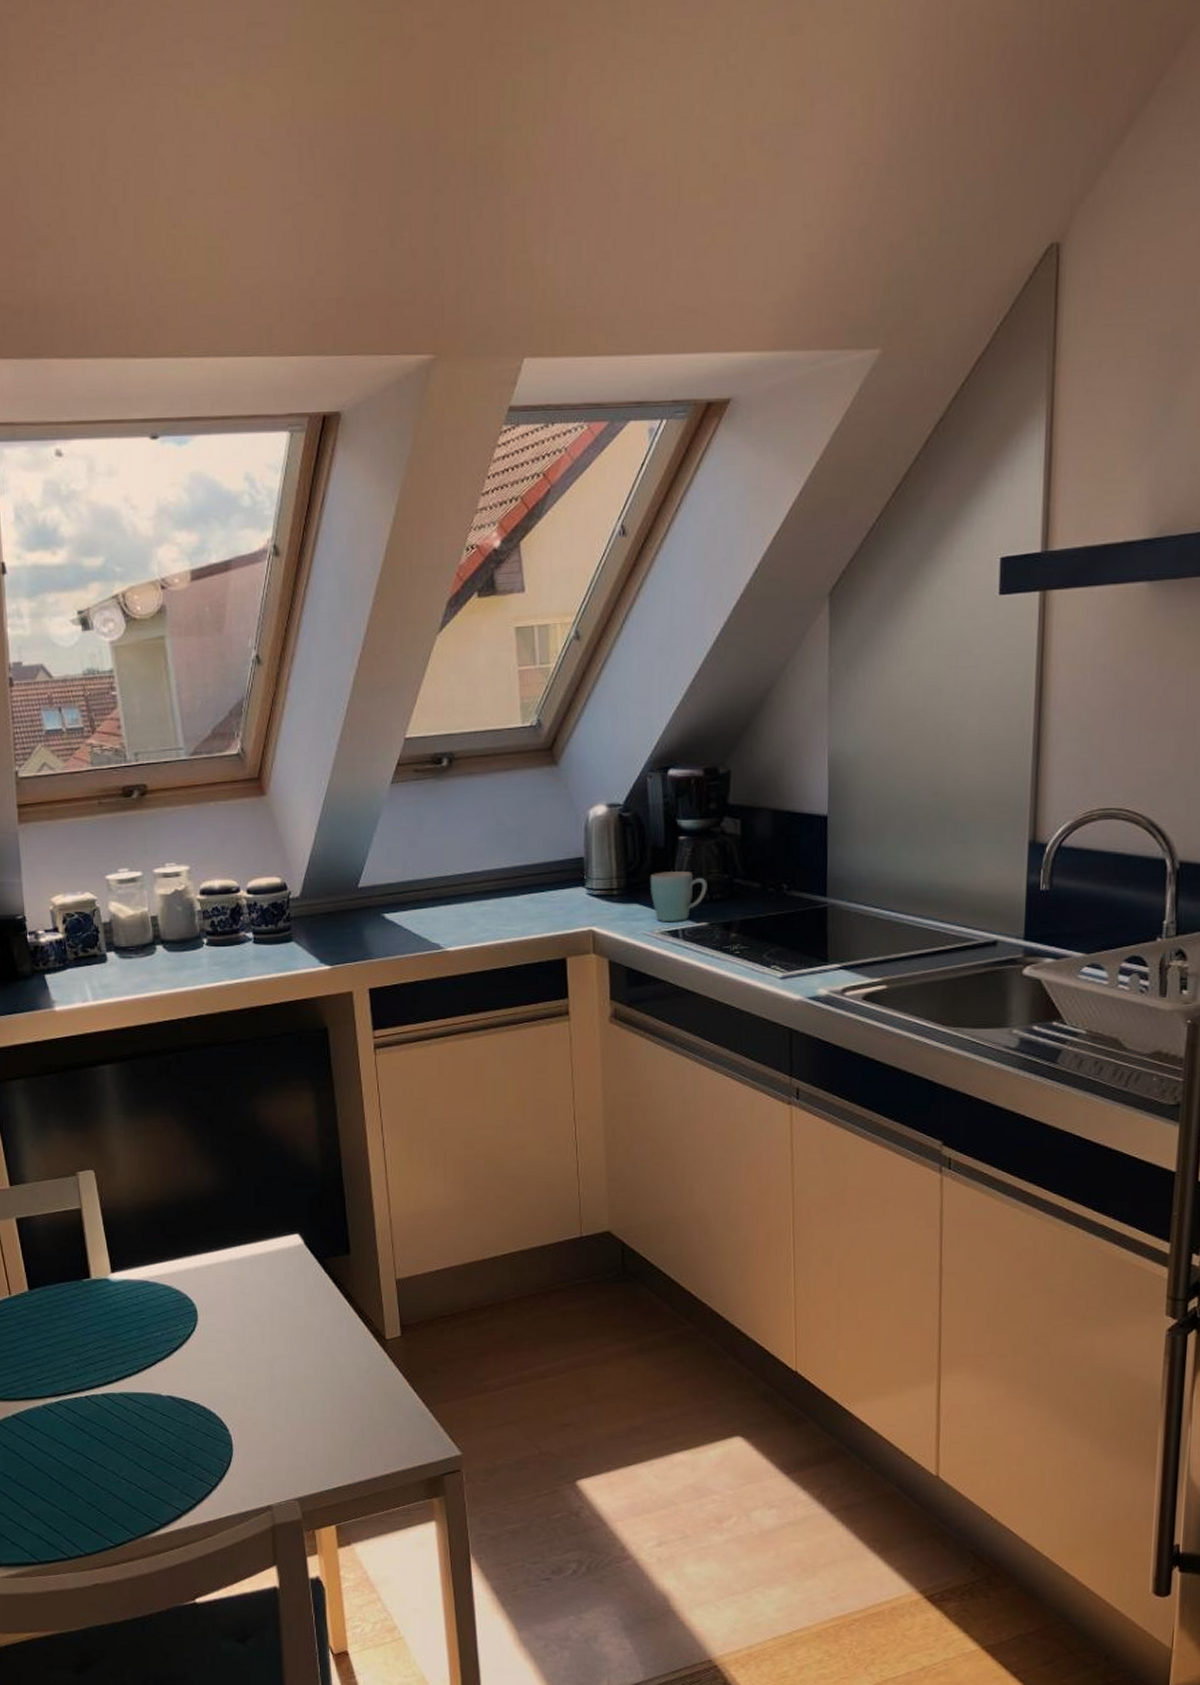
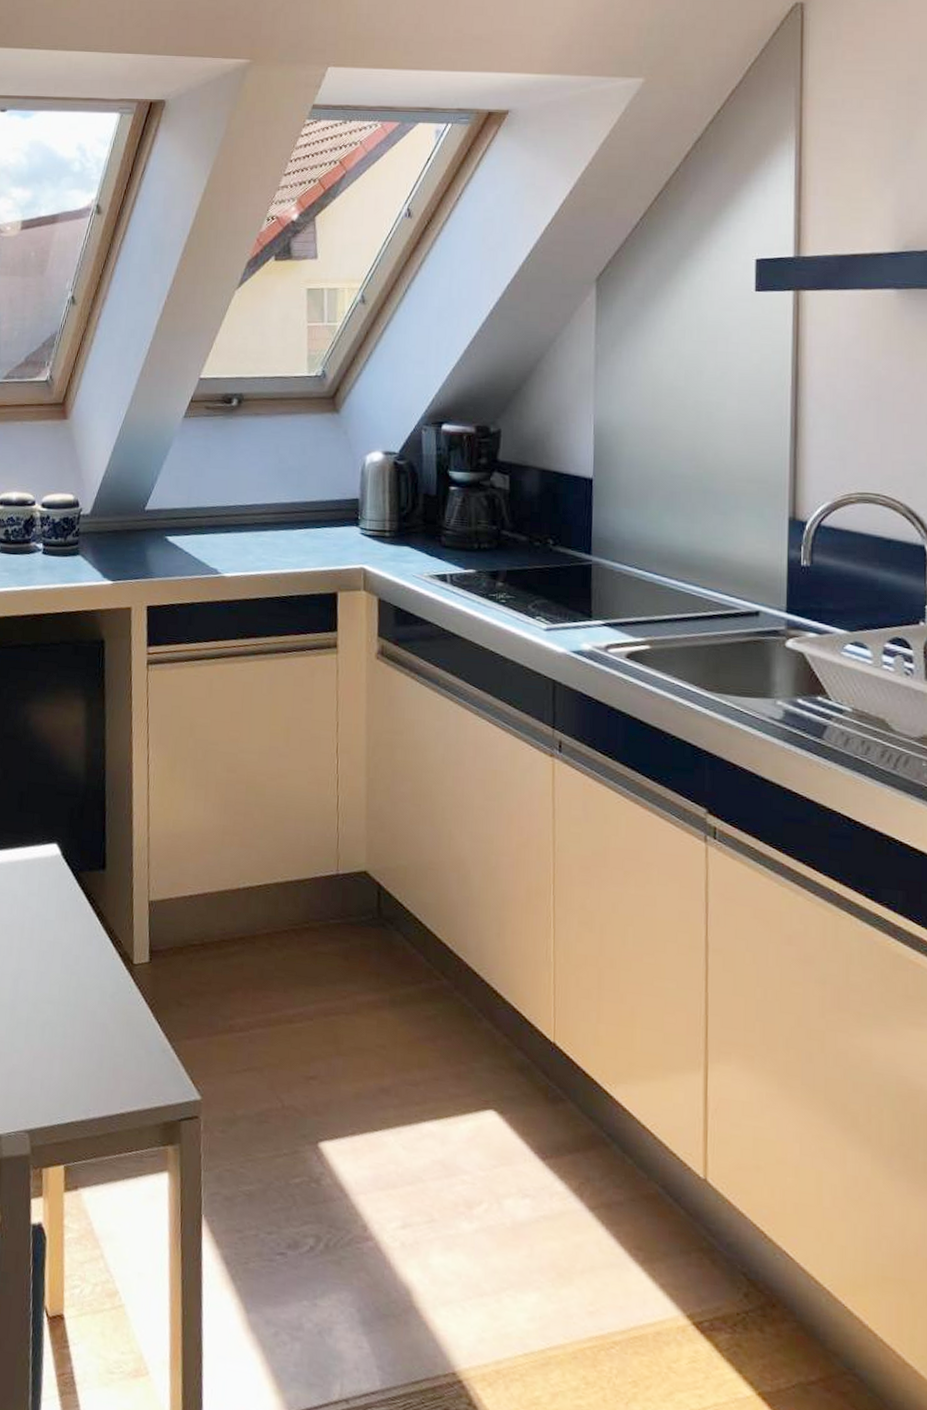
mug: present [649,872,707,921] -> none [420,518,476,567]

